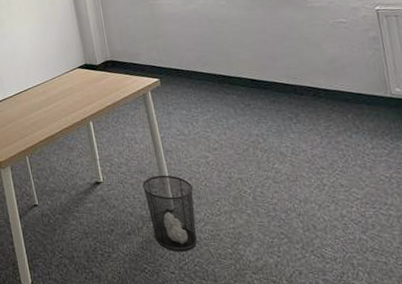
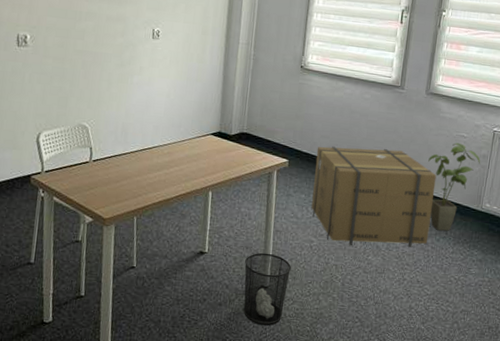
cardboard box: none [185,49,339,155] -> present [311,146,437,247]
house plant: none [309,29,372,126] -> present [428,143,480,231]

